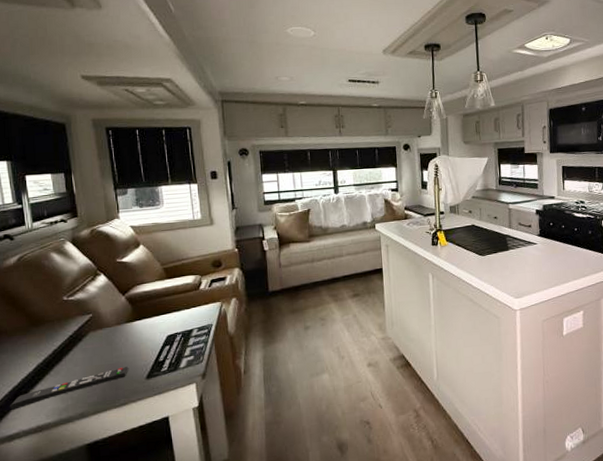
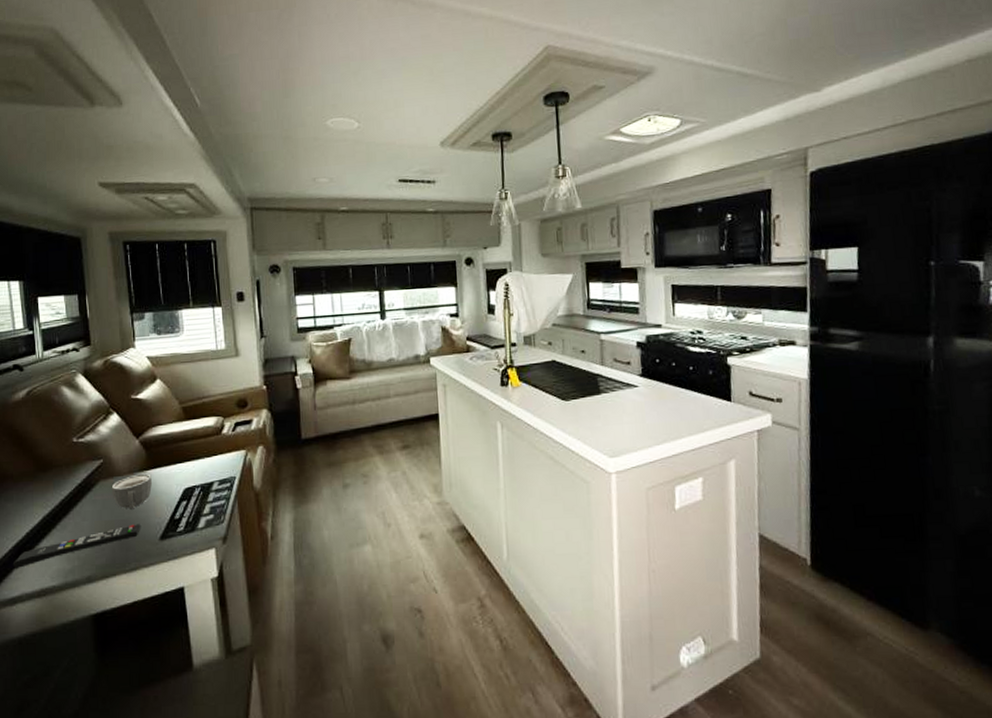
mug: none [100,324,138,356] -> present [111,473,152,511]

